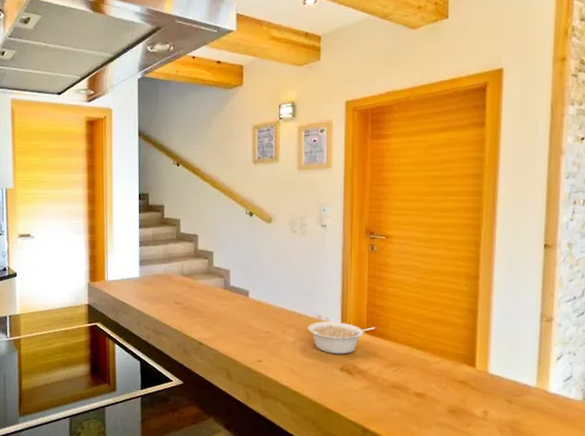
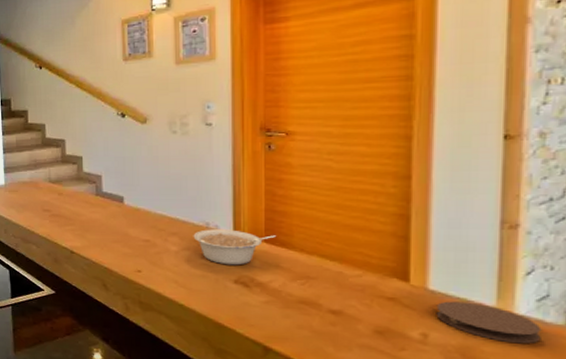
coaster: none [494,383,567,417] -> present [436,301,542,344]

